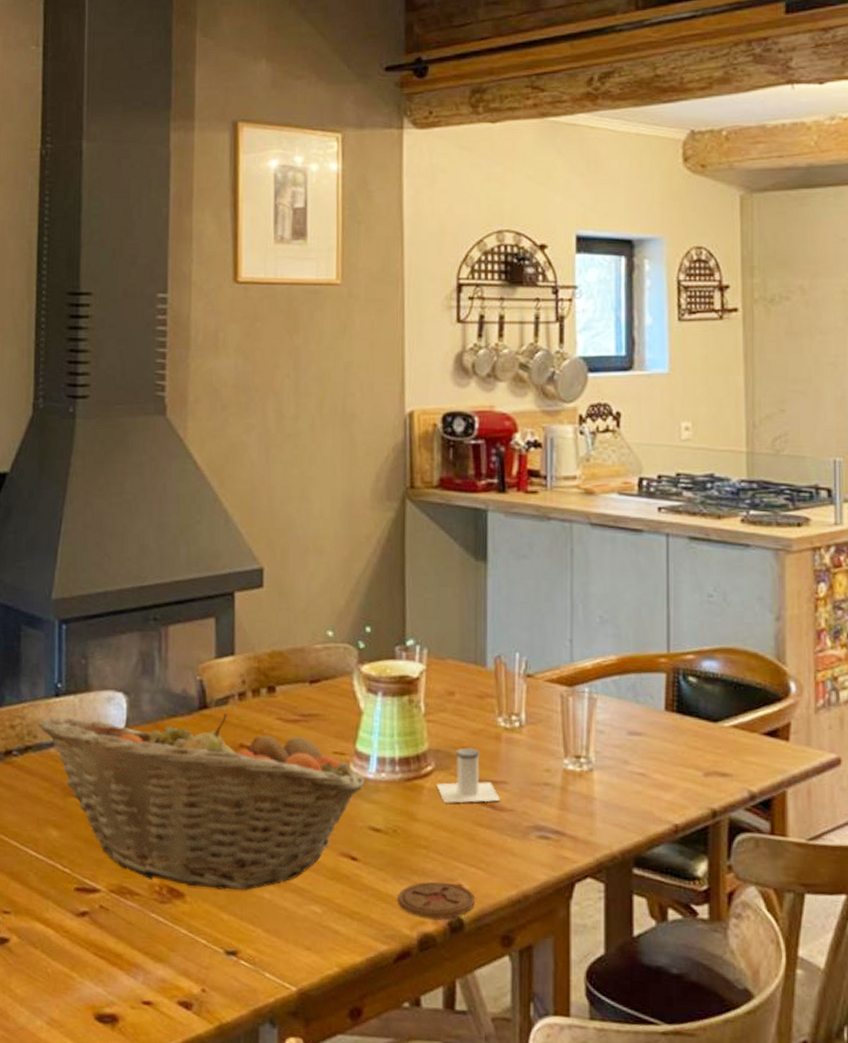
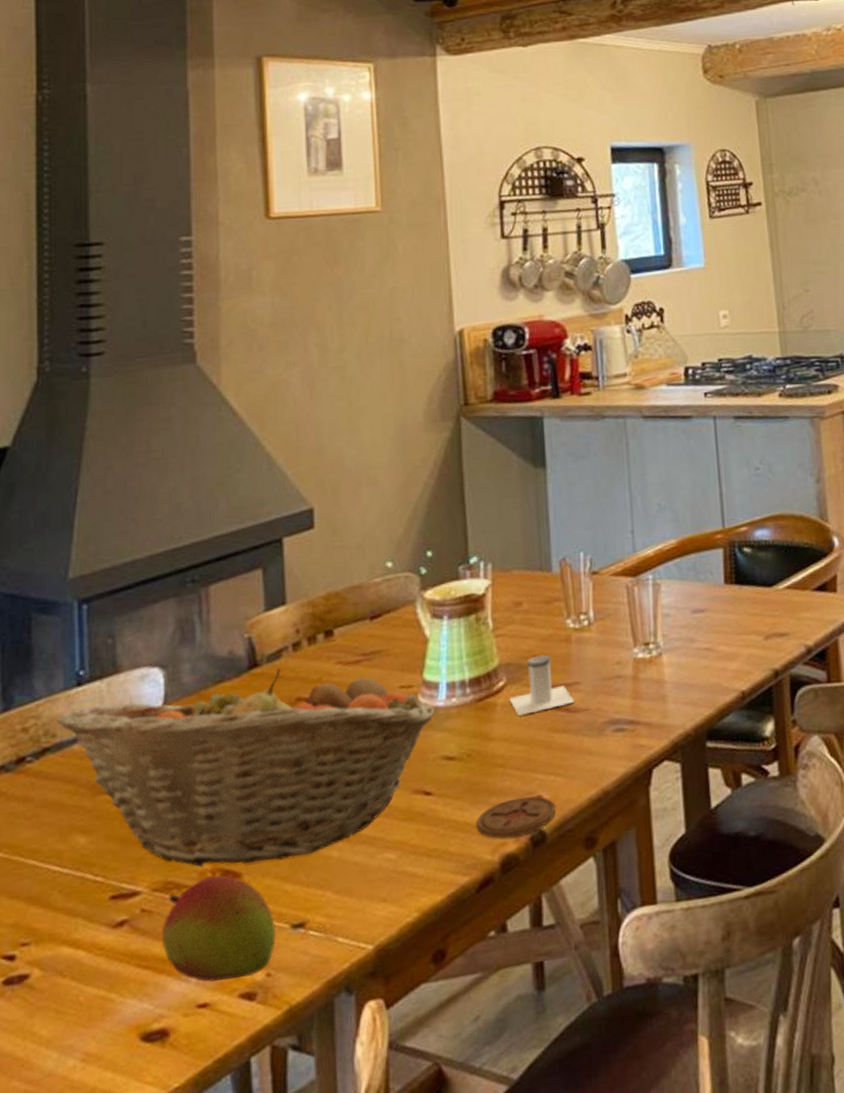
fruit: none [116,890,211,988] -> present [163,875,276,982]

